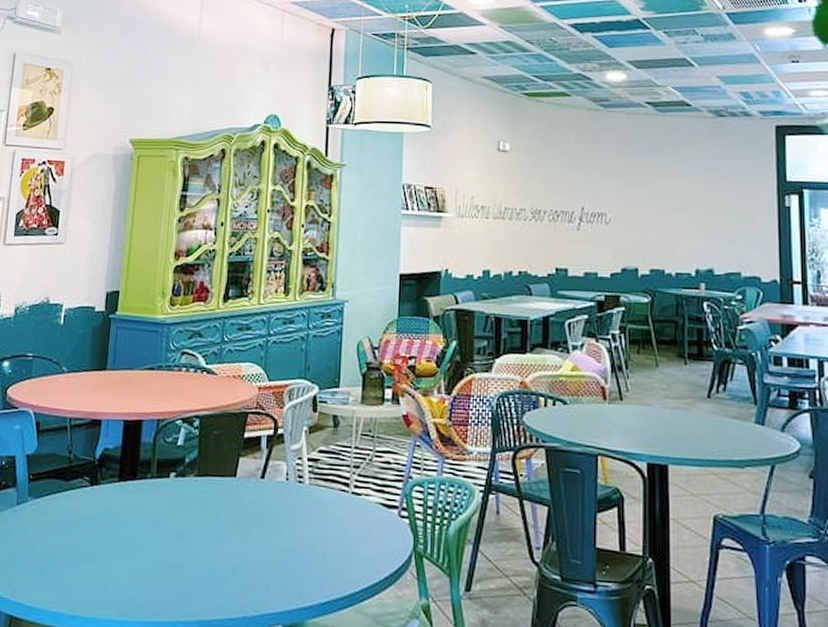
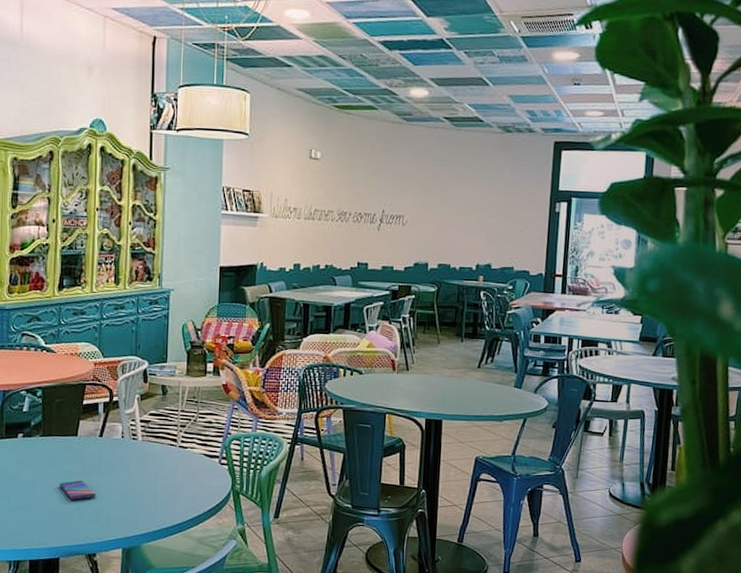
smartphone: none [212,533,255,559] -> present [59,480,97,500]

